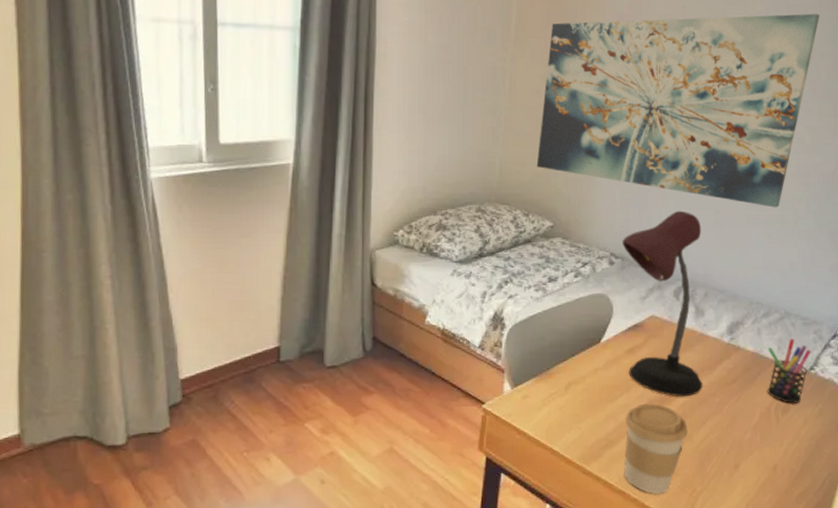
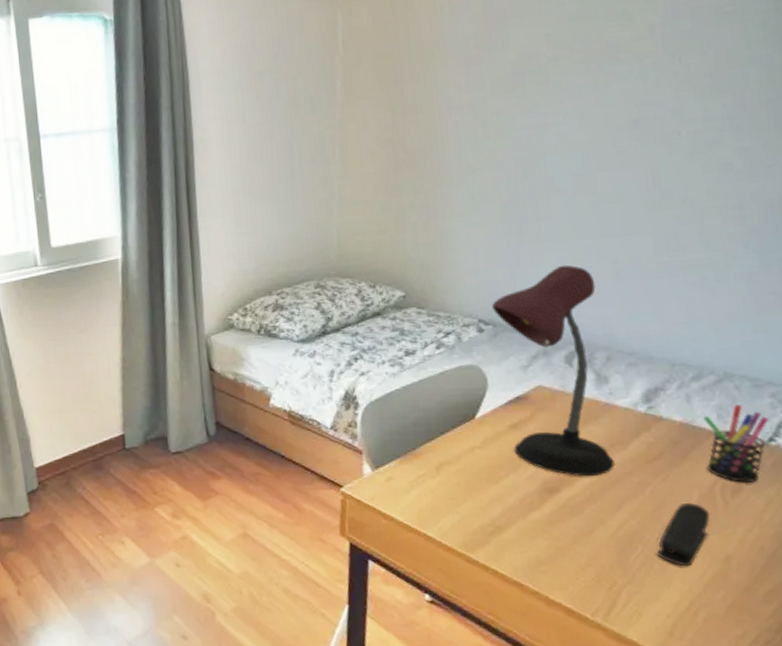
wall art: present [536,13,820,208] -> none [379,11,742,251]
coffee cup: present [623,403,687,495] -> none [514,484,599,588]
stapler: none [727,420,766,475] -> present [657,503,710,567]

